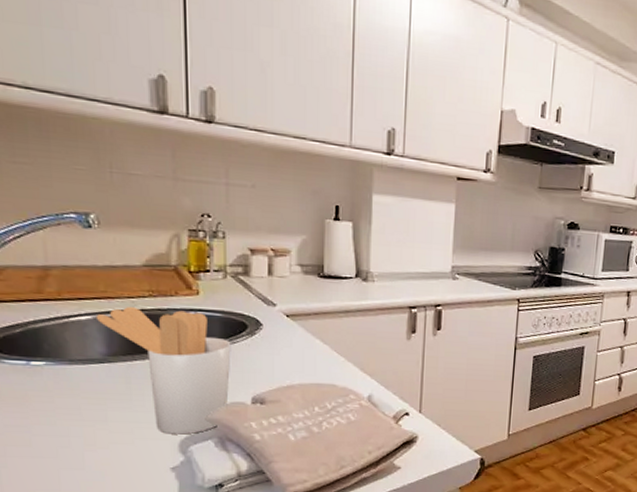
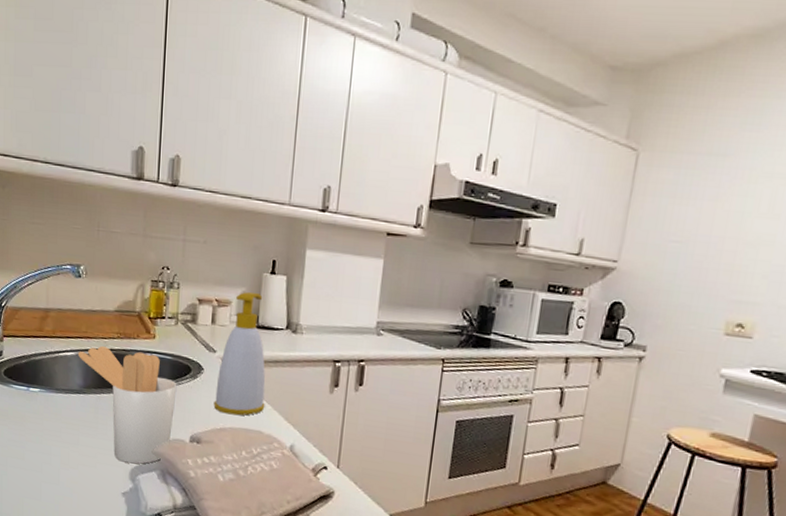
soap bottle: none [277,240,337,371] -> present [213,292,266,416]

